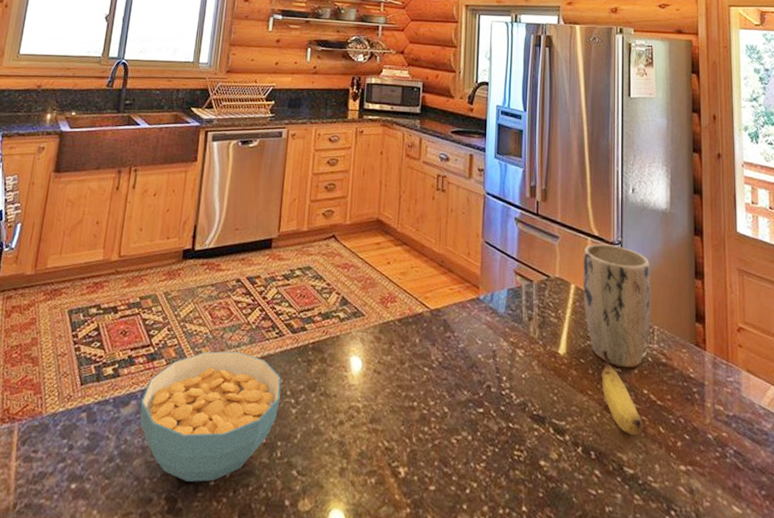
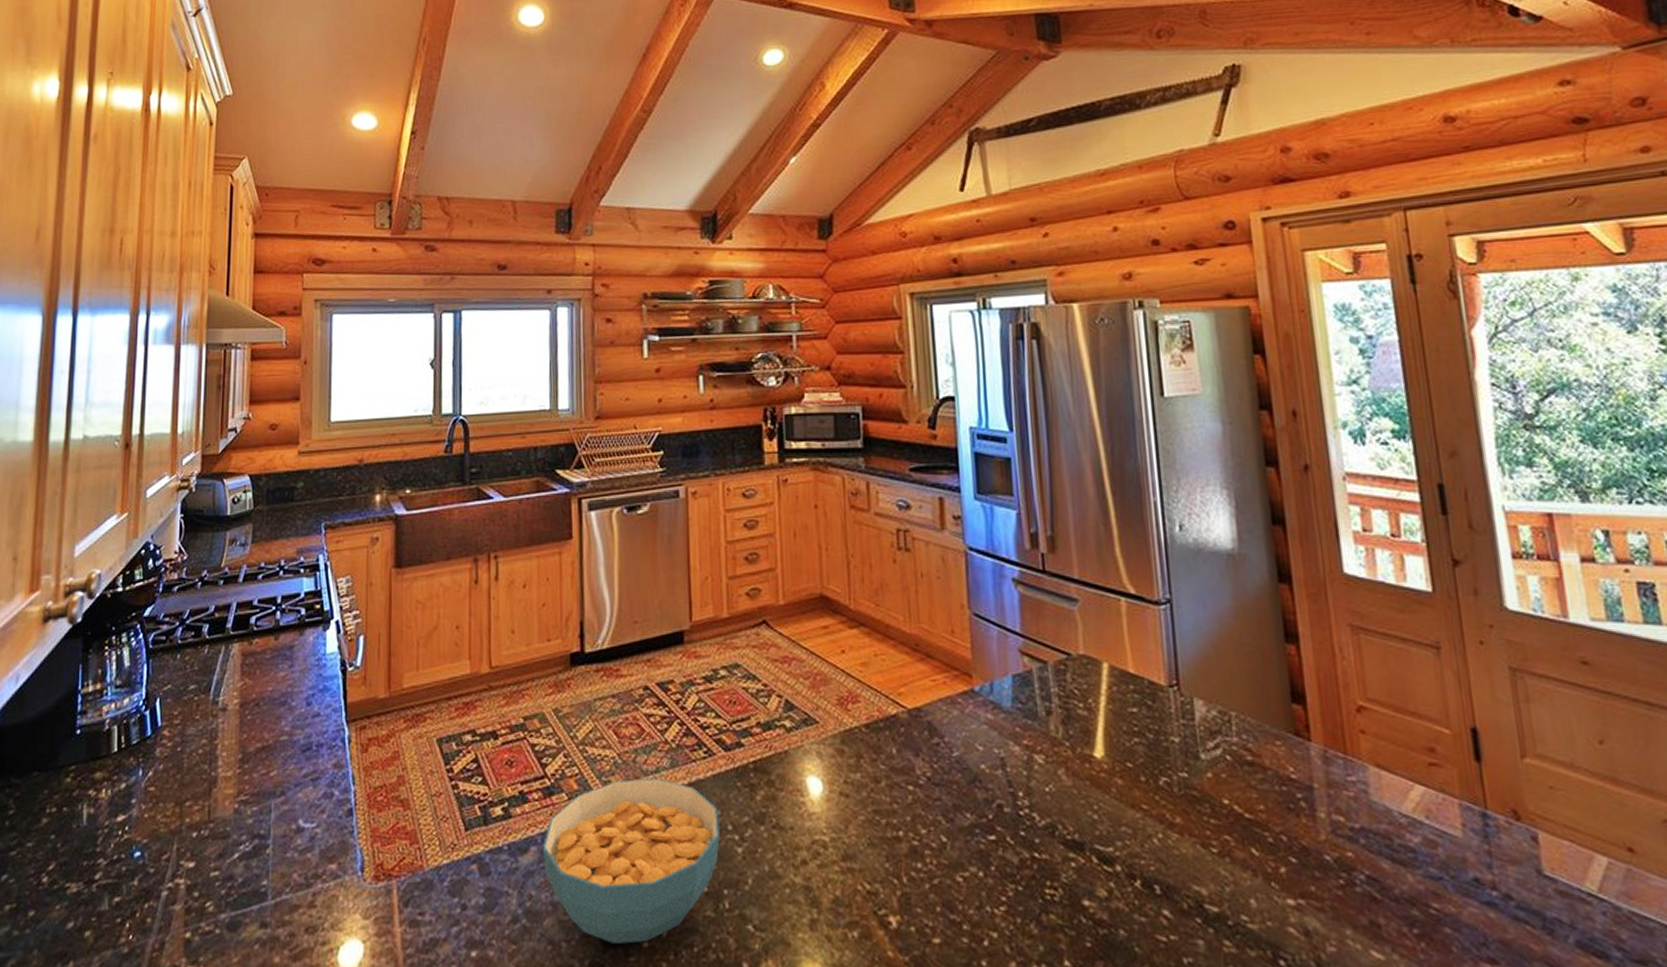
plant pot: present [583,243,651,368] -> none [1116,604,1224,771]
banana: present [601,350,643,435] -> none [1157,749,1227,861]

